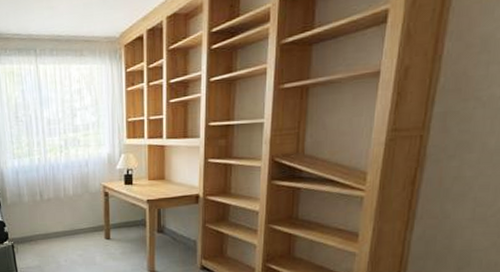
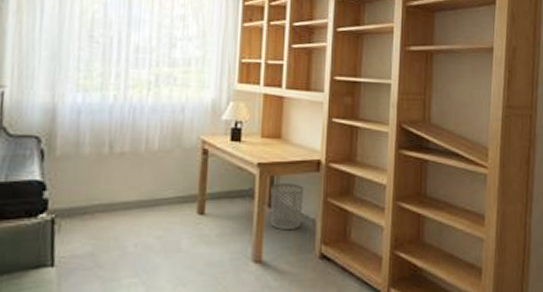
waste bin: none [159,214,186,249] -> present [270,183,304,231]

